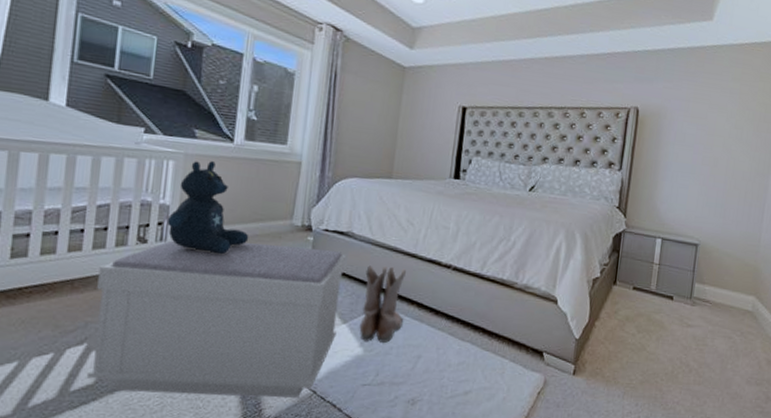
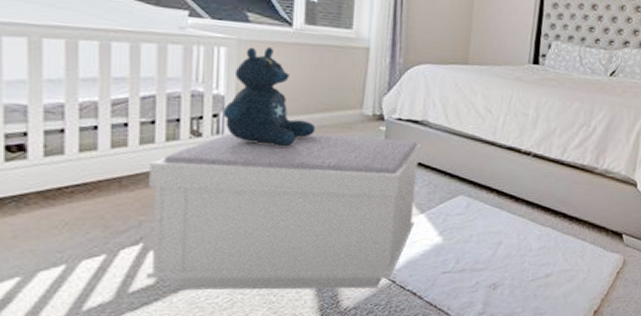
boots: present [359,265,407,343] -> none [438,154,486,231]

